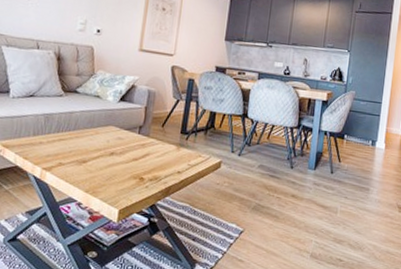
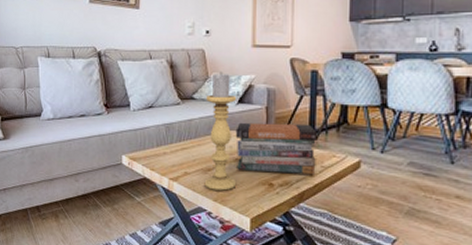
candle holder: none [77,69,120,183] -> present [204,71,237,191]
book stack: none [111,119,189,172] -> present [235,122,318,175]

